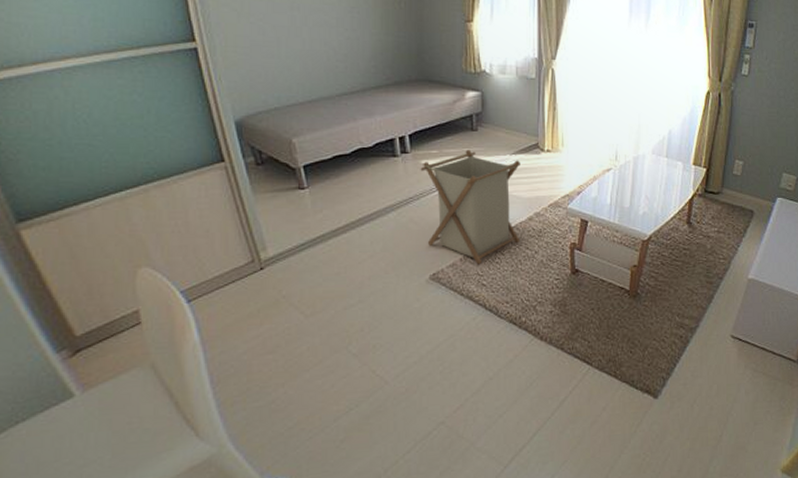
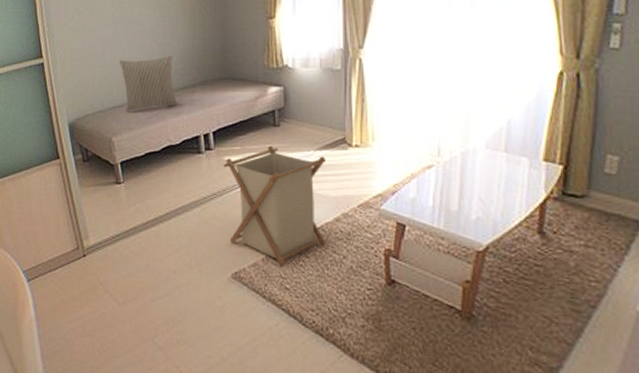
pillow: none [298,51,370,111] -> present [119,56,178,113]

